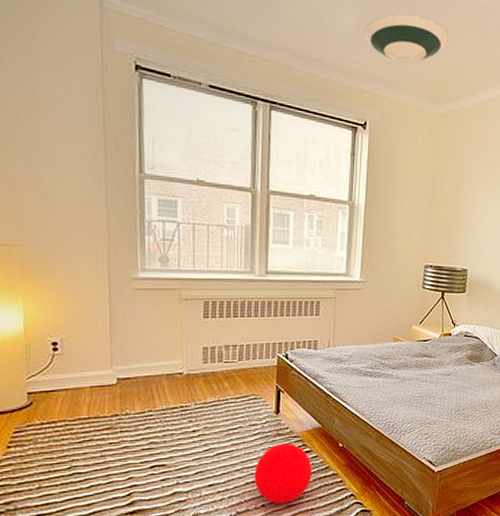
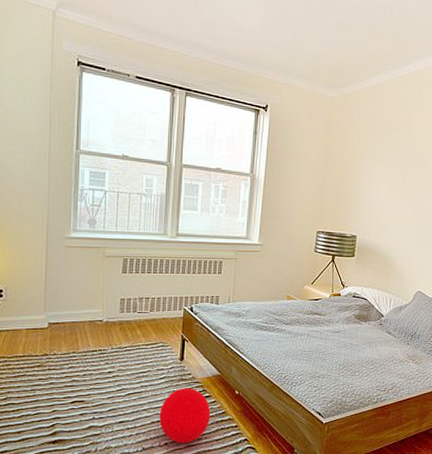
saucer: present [364,13,448,64] -> none [268,12,342,54]

